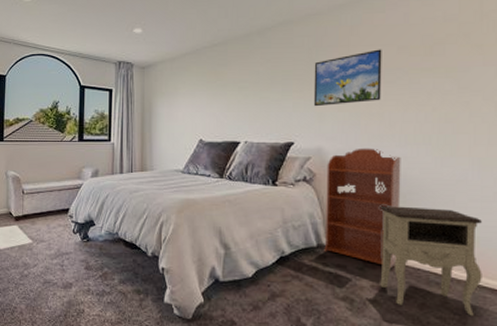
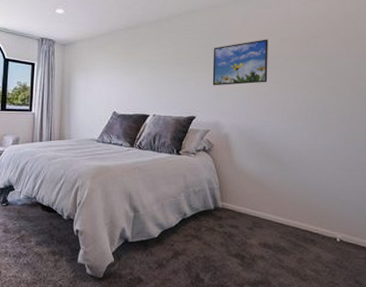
bookcase: present [324,148,401,269] -> none [220,123,284,228]
nightstand: present [380,205,482,317] -> none [266,173,347,269]

